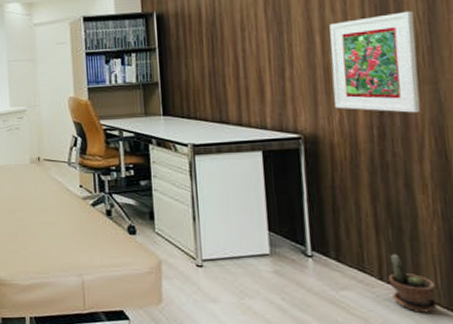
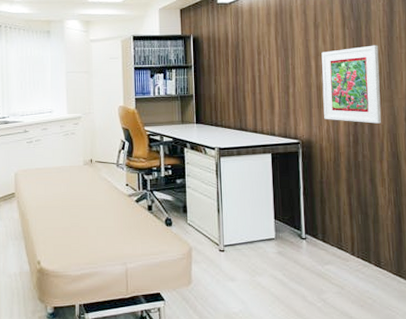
potted plant: present [388,254,438,313] -> none [358,234,390,279]

